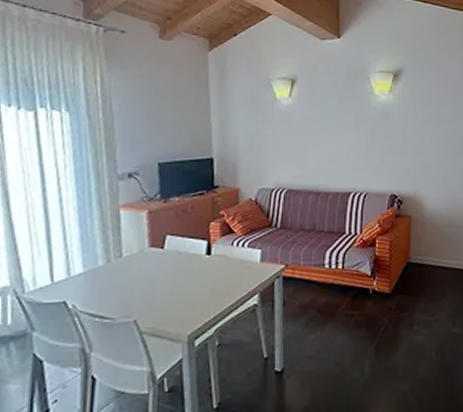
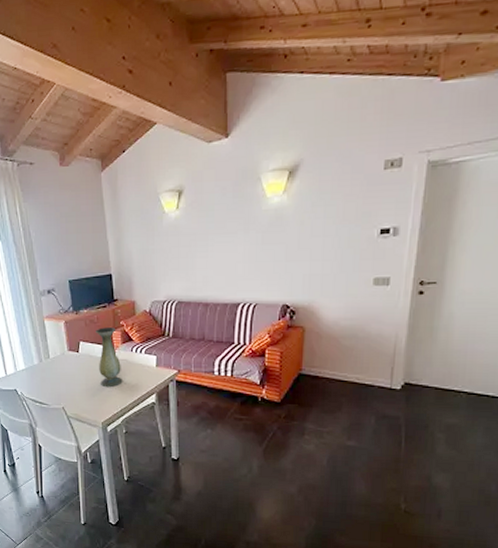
vase: none [188,218,219,289] -> present [96,328,123,387]

